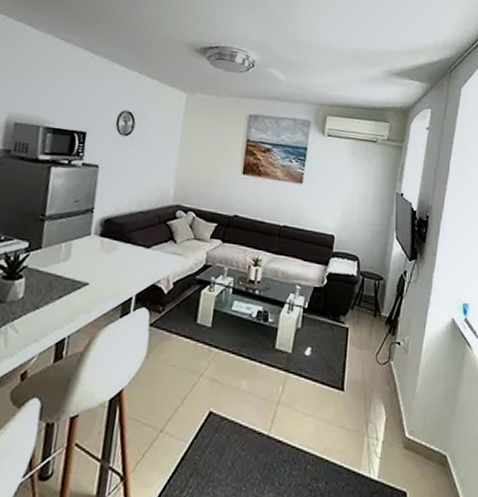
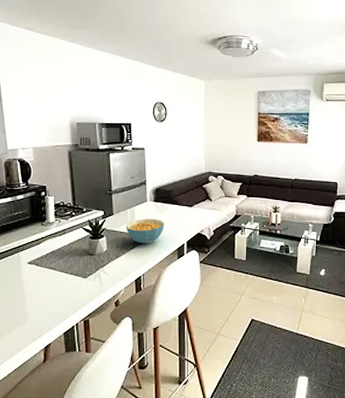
cereal bowl: none [55,257,110,293] -> present [125,219,165,244]

